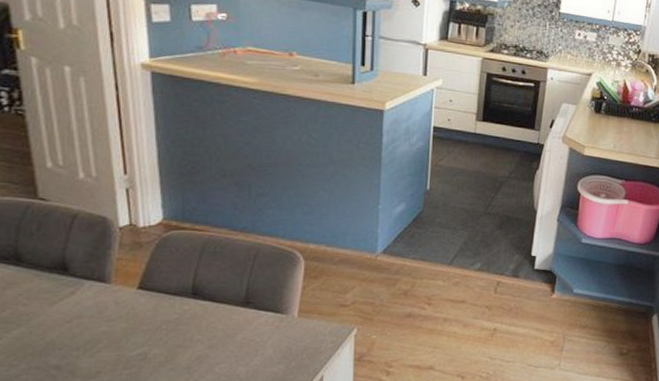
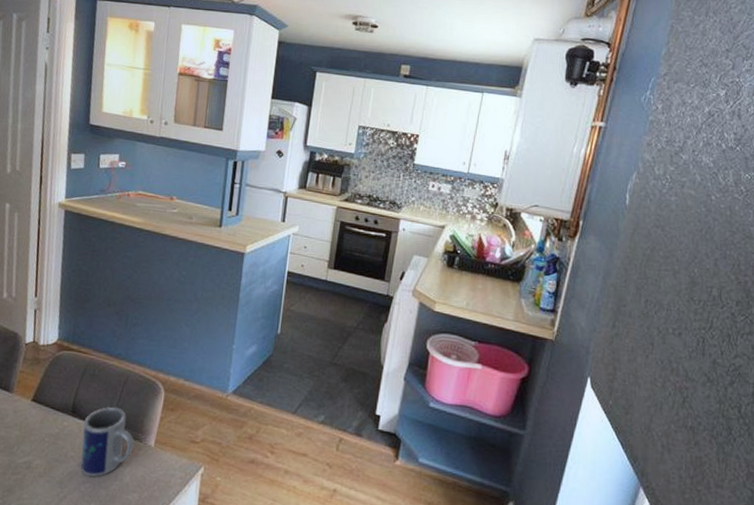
mug: none [209,282,274,356] -> present [80,407,134,477]

